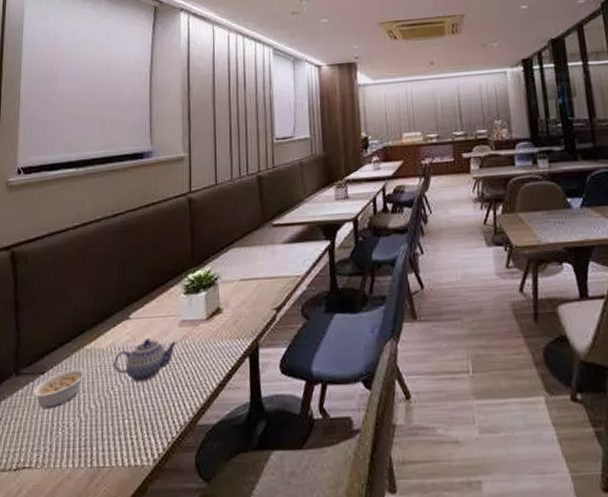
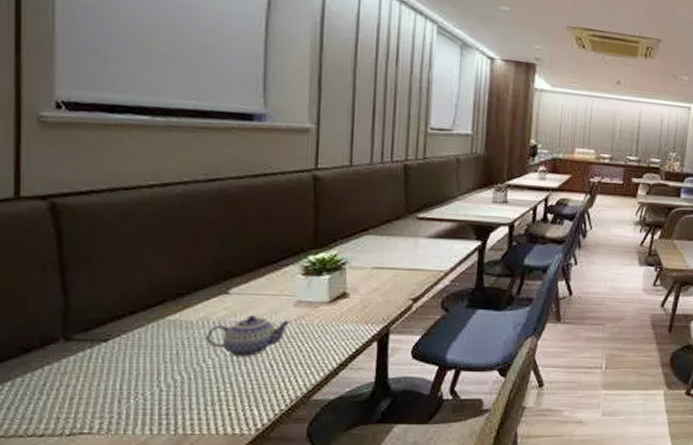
legume: present [22,368,86,409] -> none [75,339,168,377]

